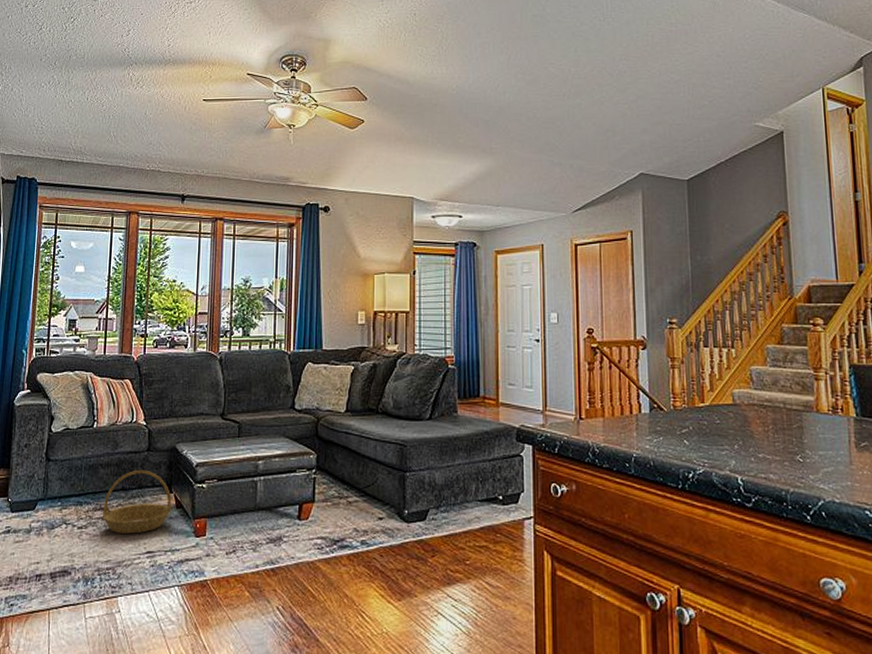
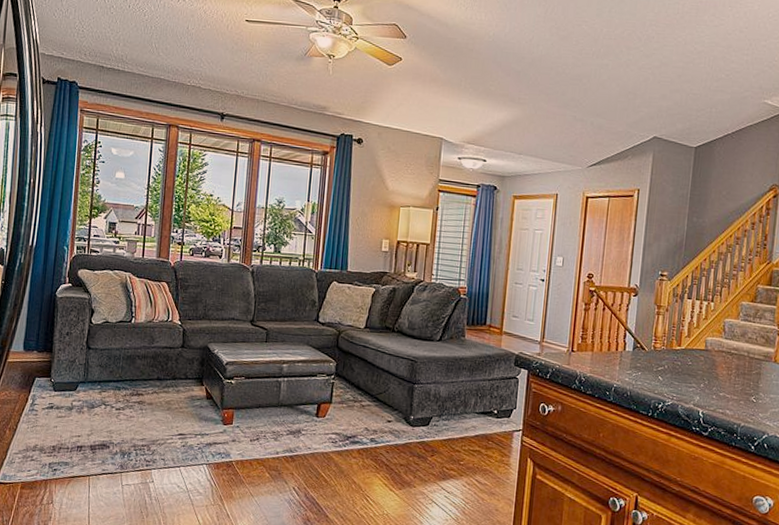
basket: present [102,469,172,534] -> none [138,363,203,418]

